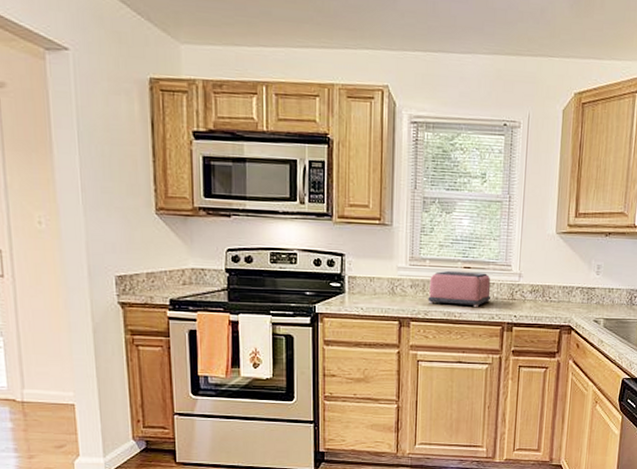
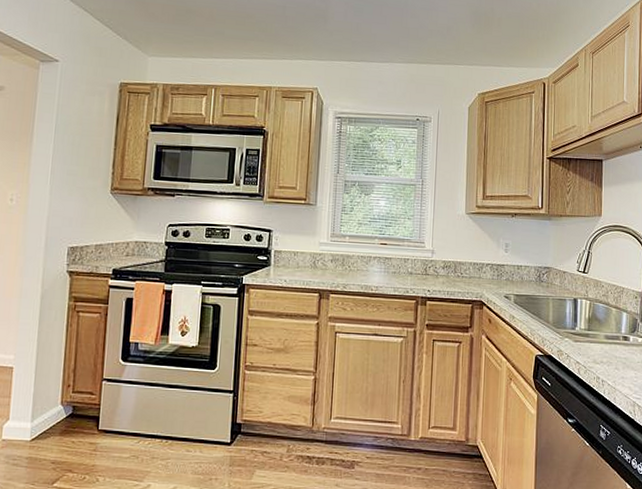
toaster: present [428,270,491,308] -> none [346,246,406,282]

